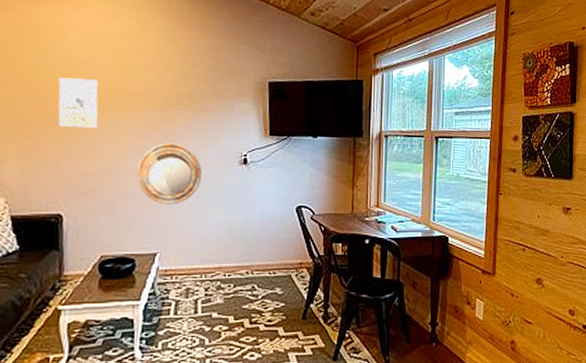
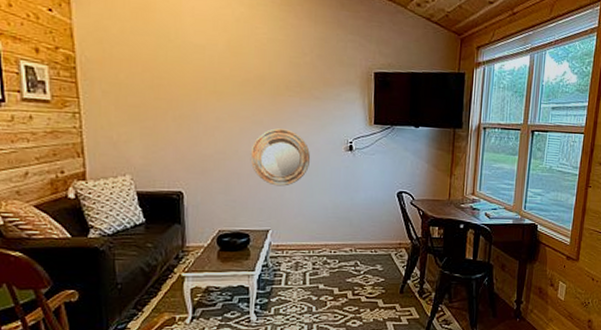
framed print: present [58,77,99,128] -> none [175,62,214,112]

